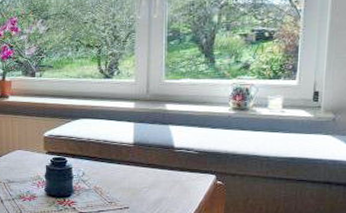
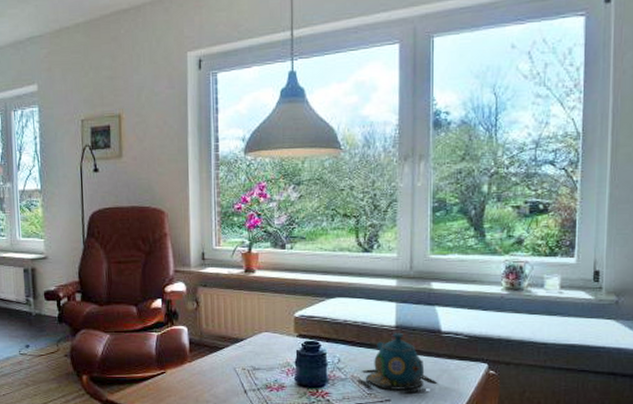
teapot: none [99,148,170,202] -> present [357,332,437,394]

